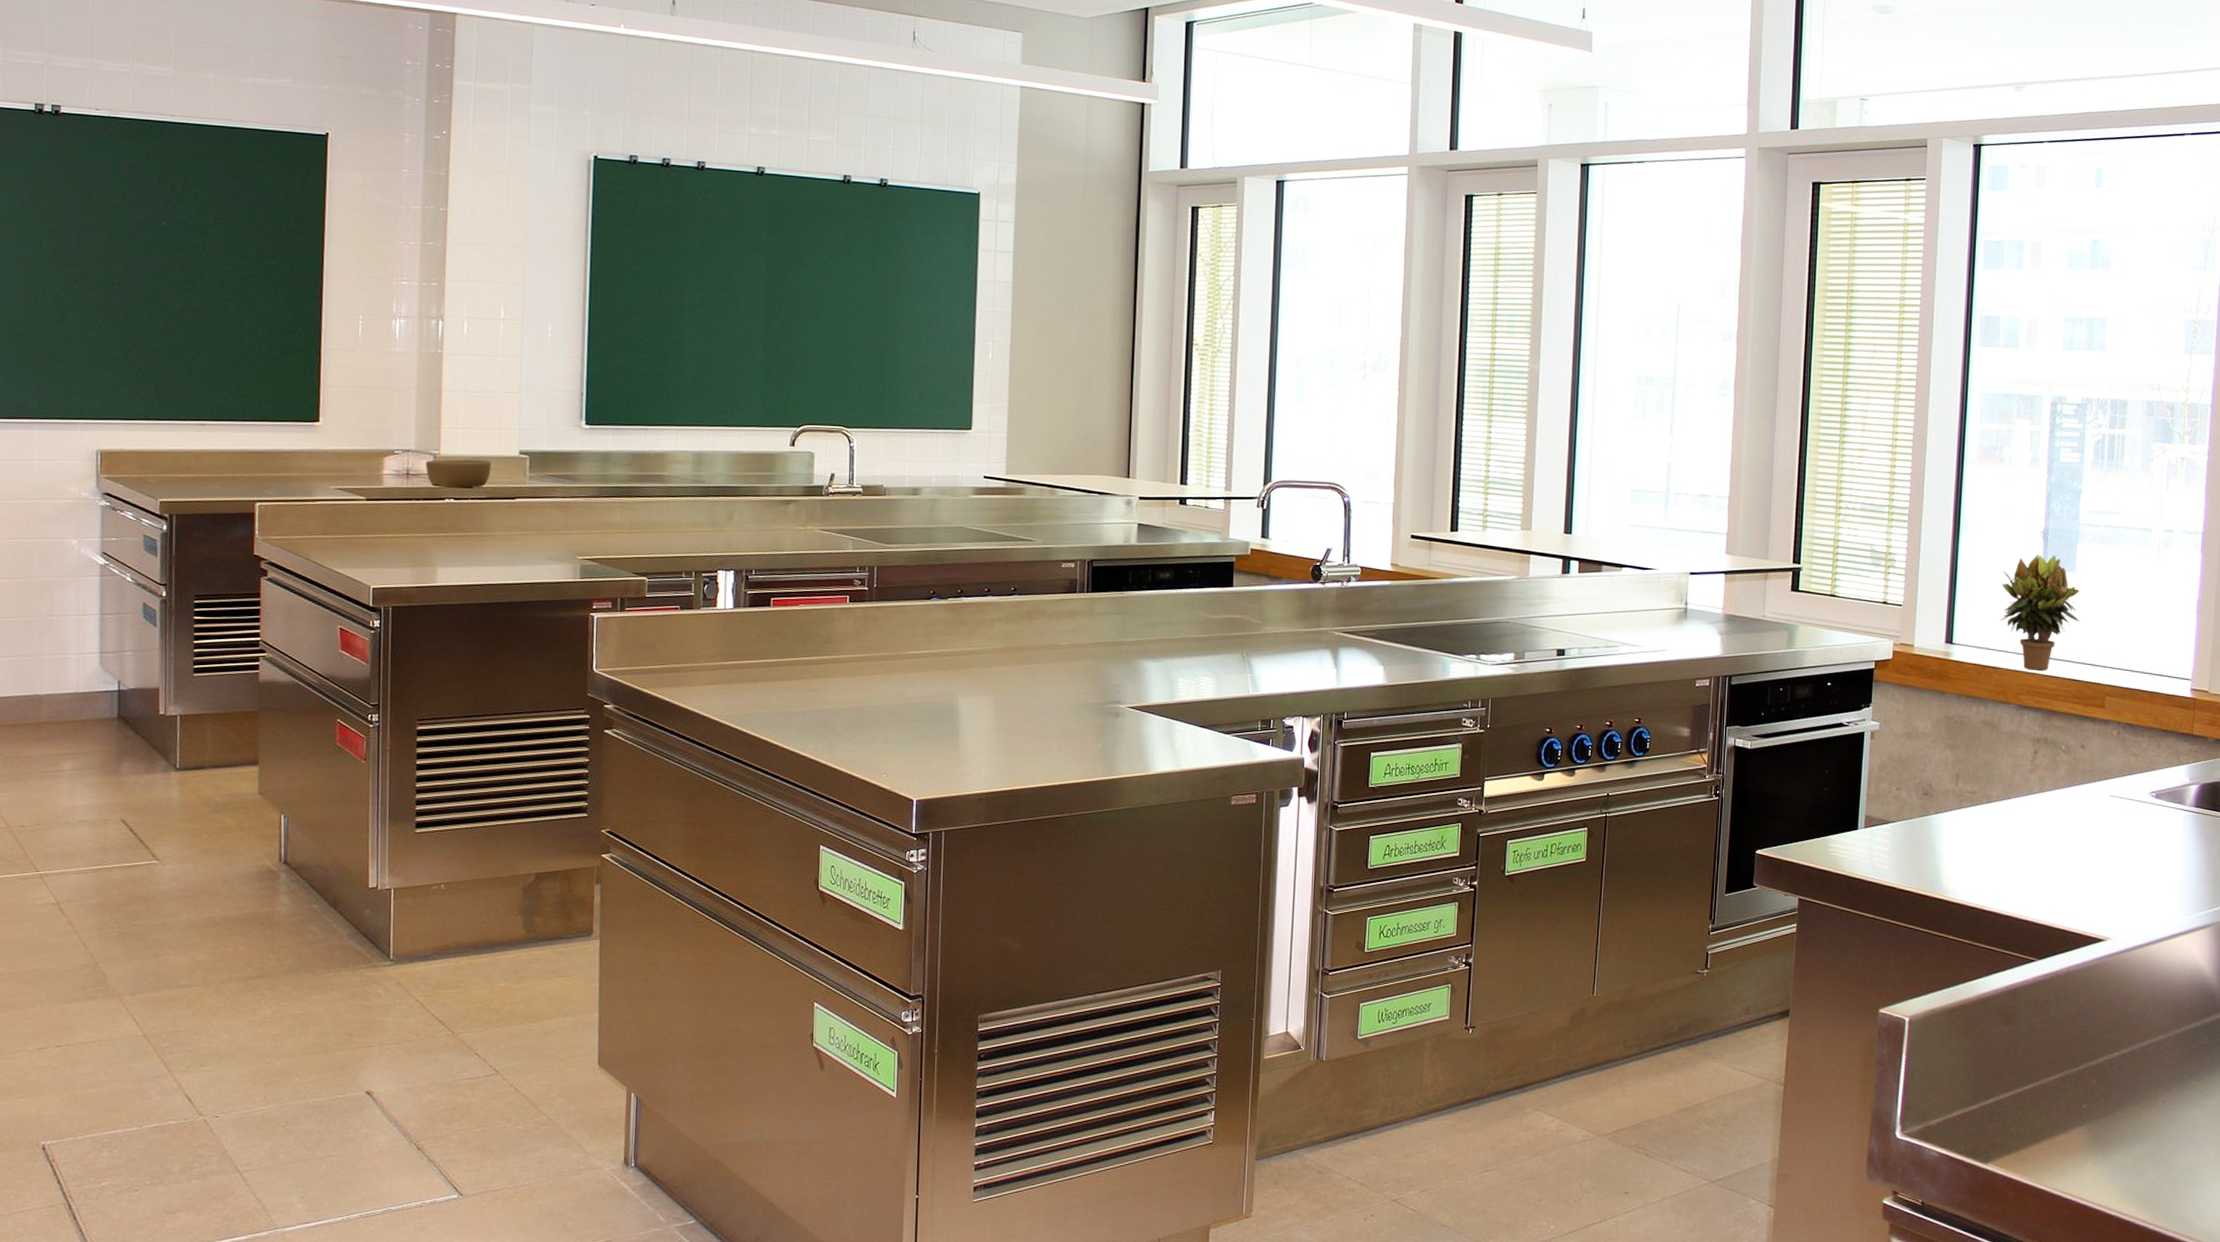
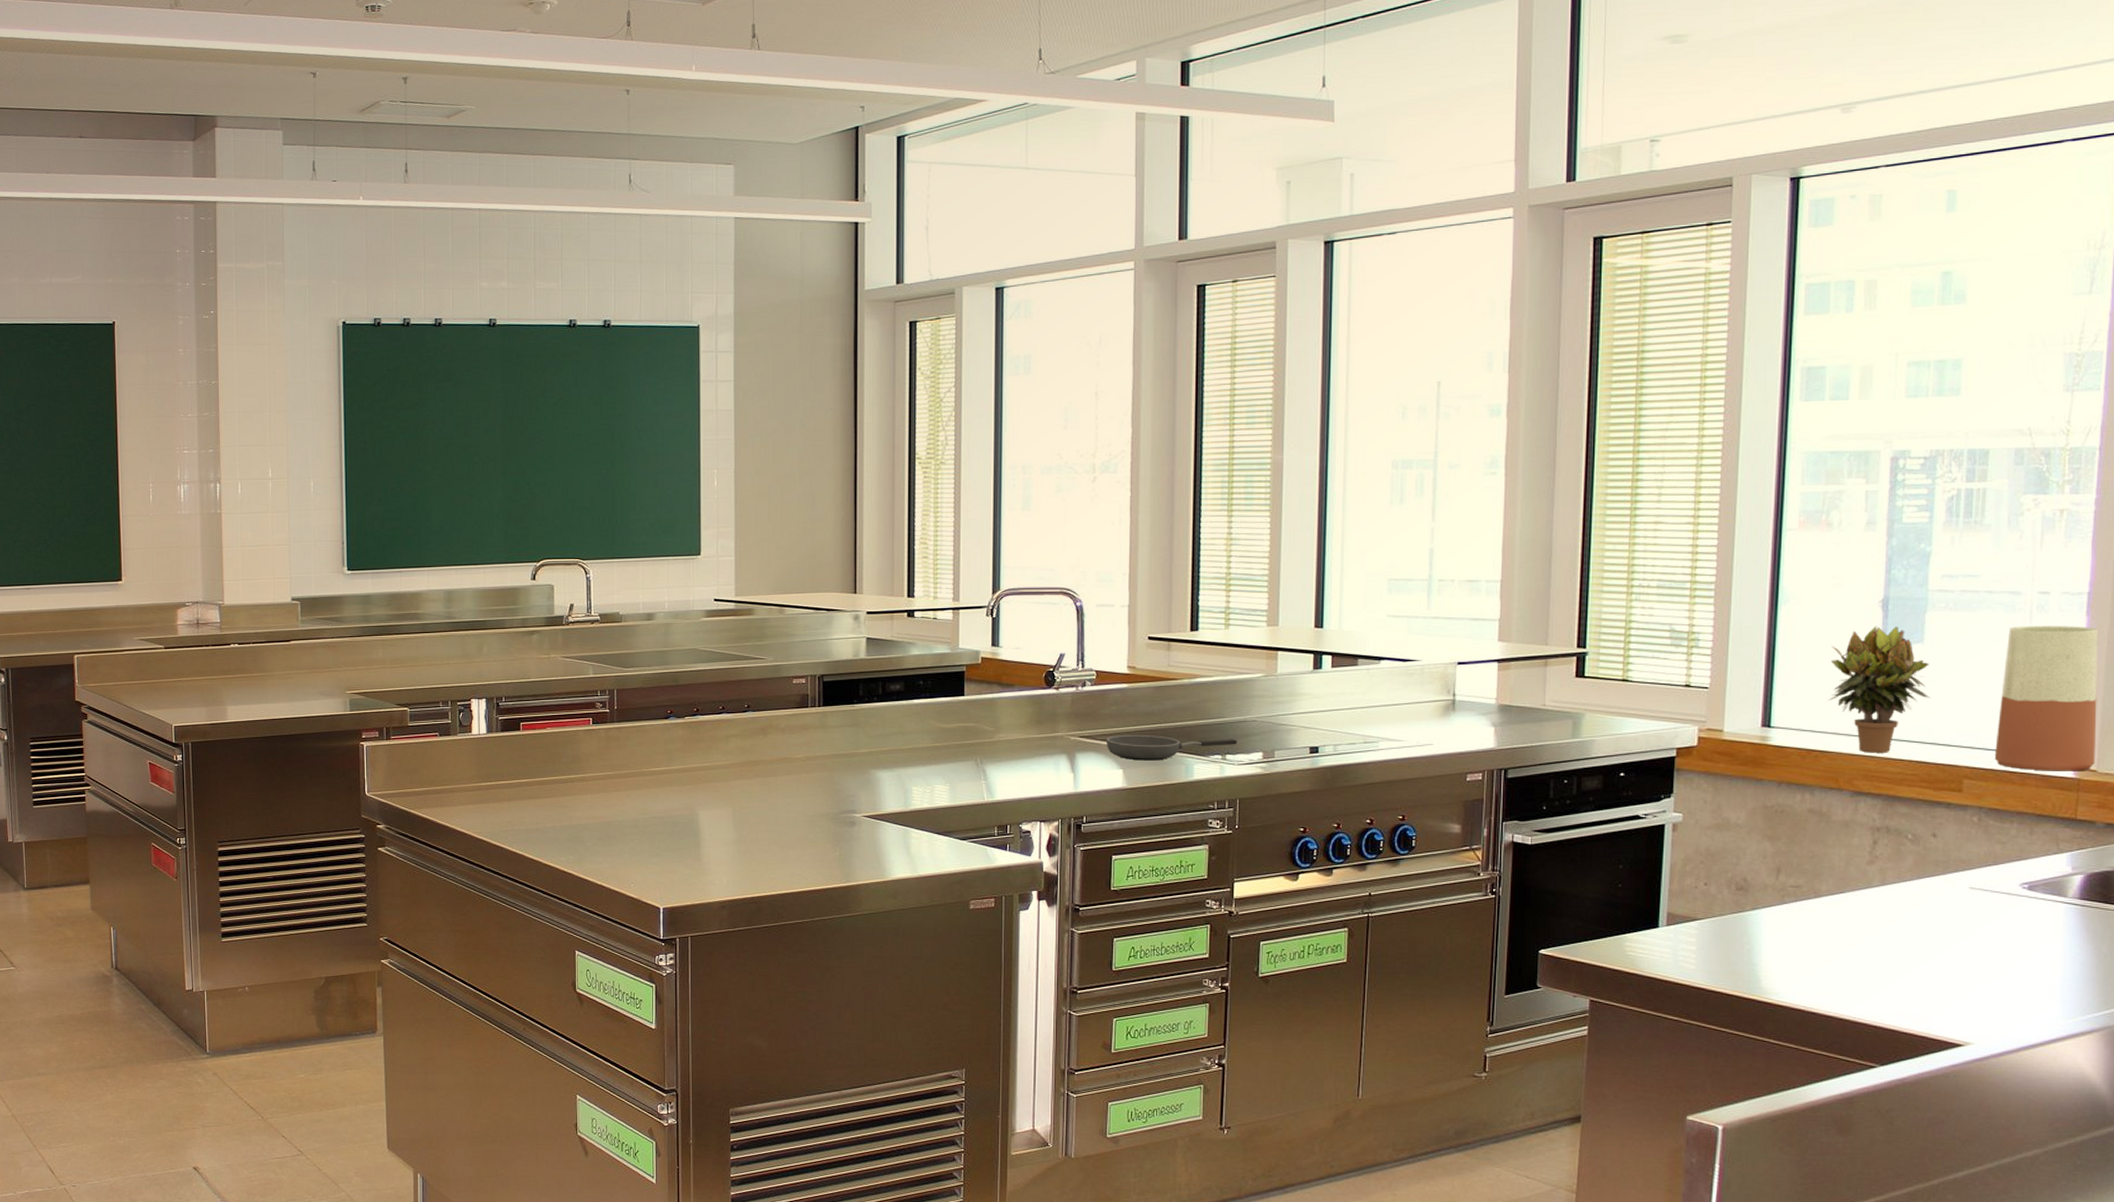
wooden bowl: present [425,459,491,488] -> none [212,608,268,634]
frying pan: none [1369,631,1491,659] -> present [1107,734,1237,761]
vase: none [2130,560,2210,692] -> present [1994,626,2099,771]

